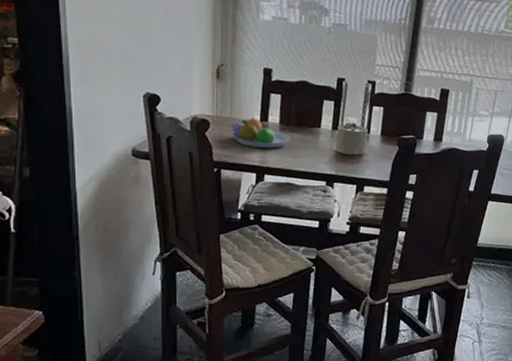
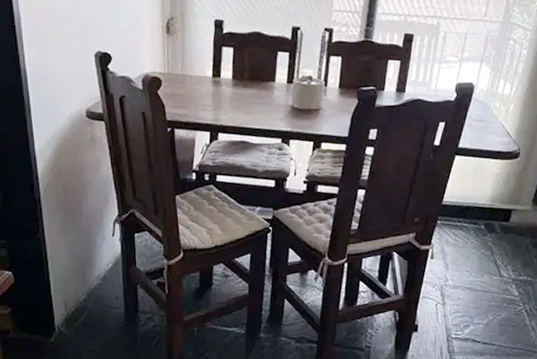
fruit bowl: present [231,118,291,148] -> none [183,74,244,106]

